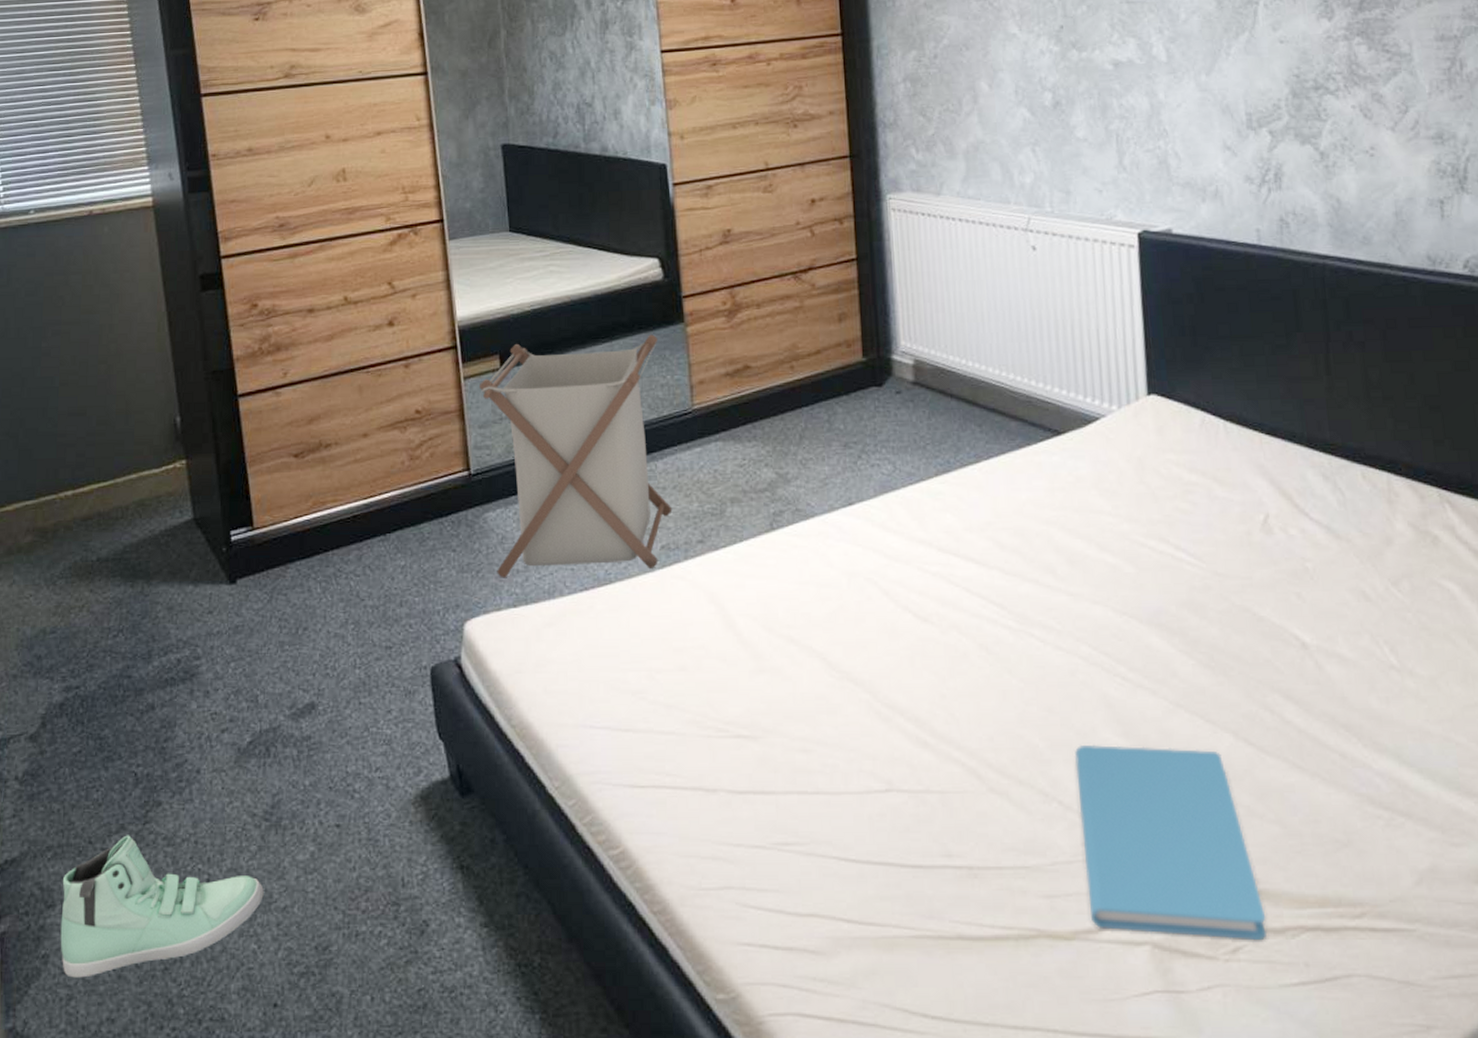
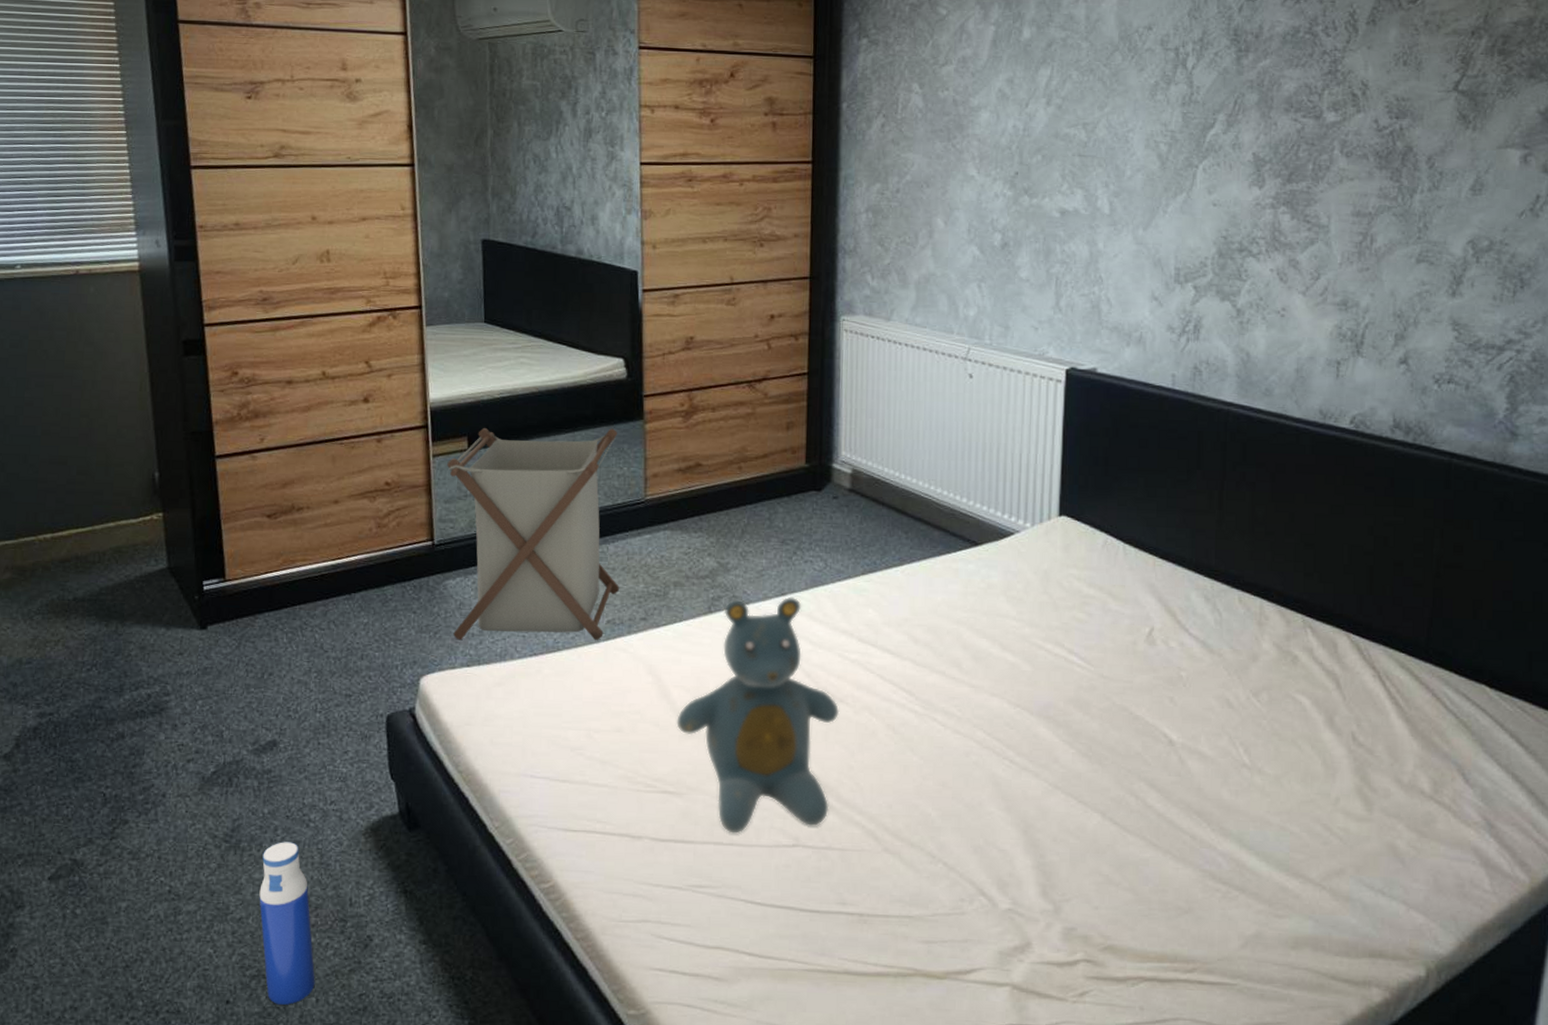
sneaker: present [60,835,264,978] -> none [28,848,221,971]
water bottle: none [304,817,369,1006] -> present [259,842,315,1005]
teddy bear: none [745,505,925,780] -> present [676,596,840,834]
book: present [1074,745,1267,941] -> none [961,816,1112,987]

